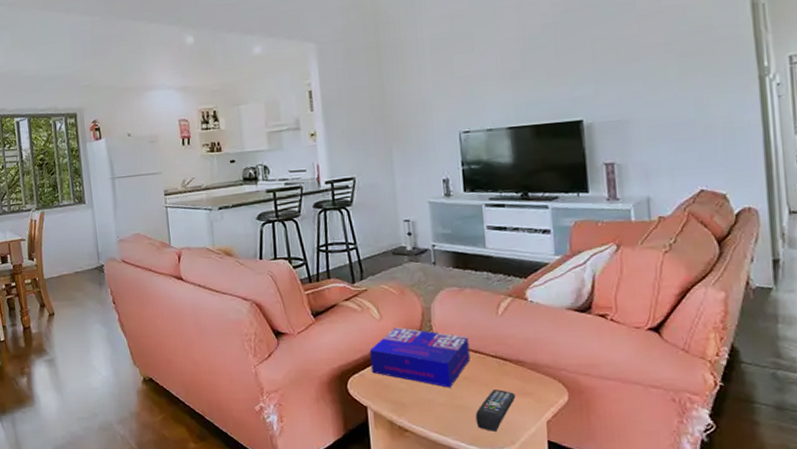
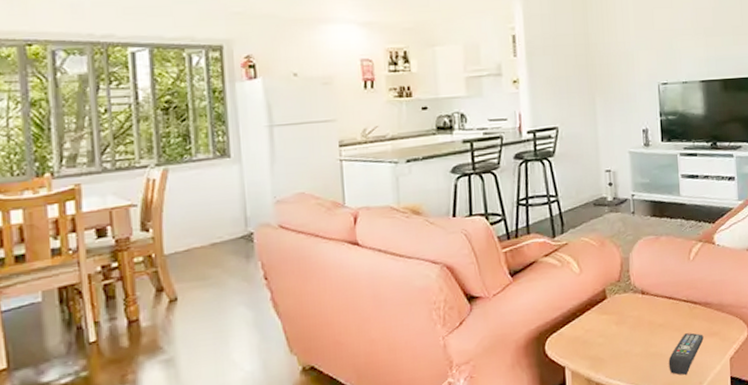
board game: present [369,327,470,388] -> none [568,280,665,337]

